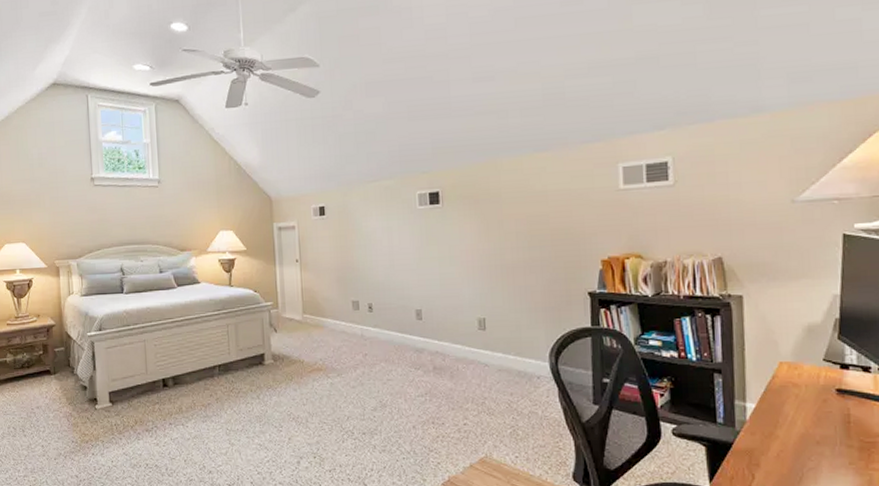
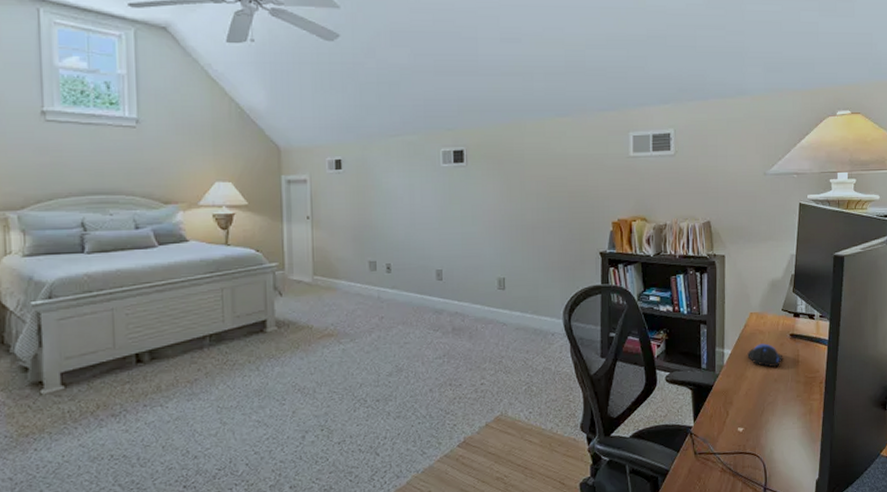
computer mouse: none [777,398,826,427] -> present [747,343,782,368]

